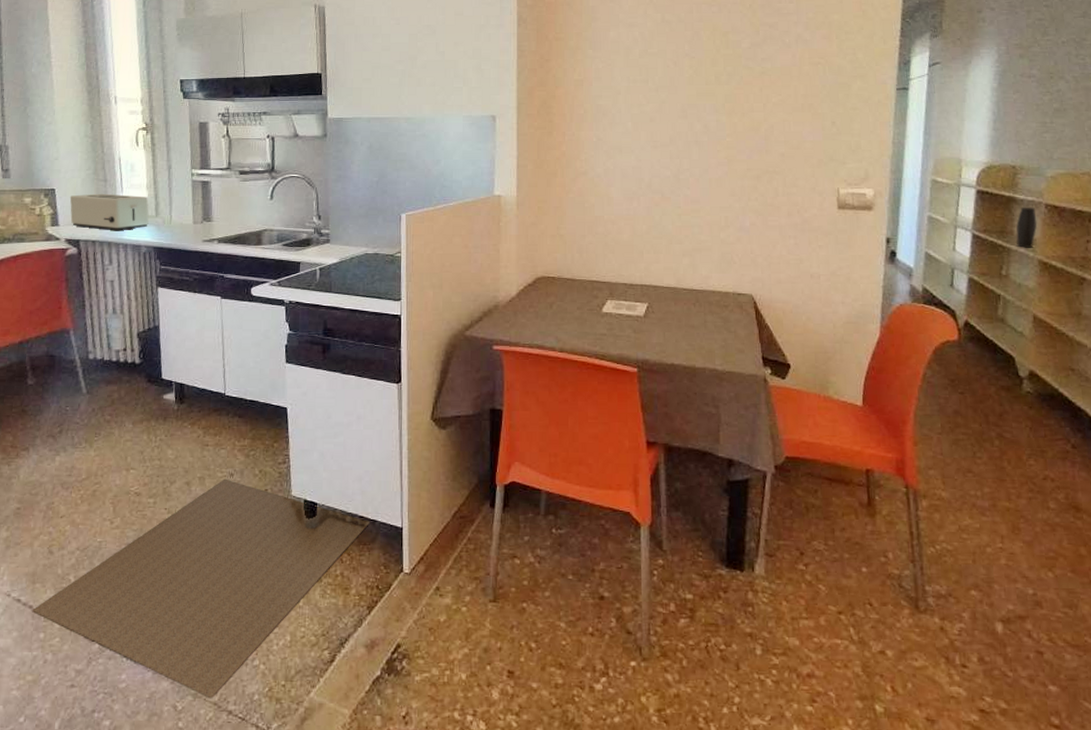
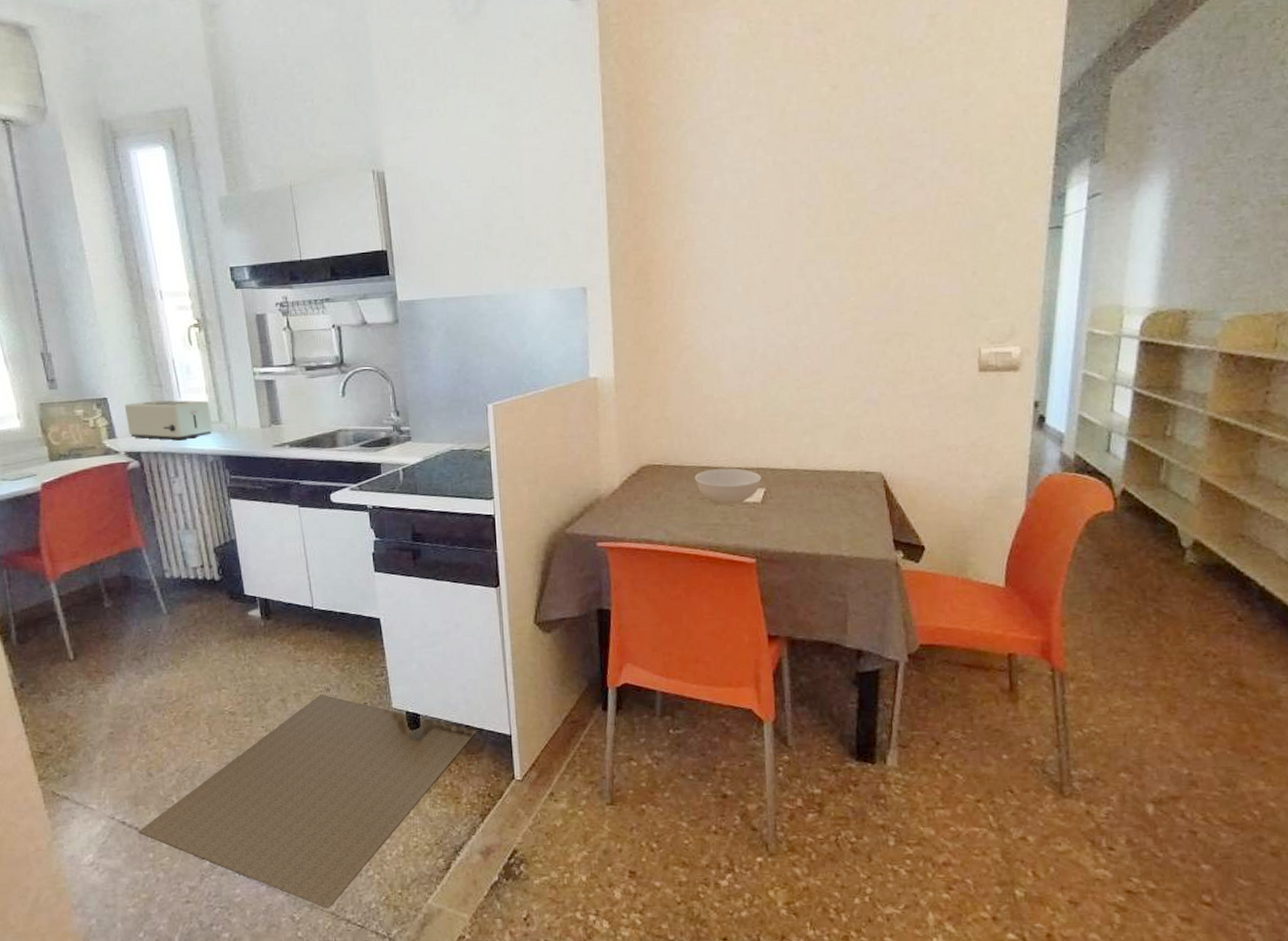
bowl: none [584,283,645,317] -> present [694,468,762,505]
vase: present [1016,207,1037,248] -> none [1184,357,1209,404]

